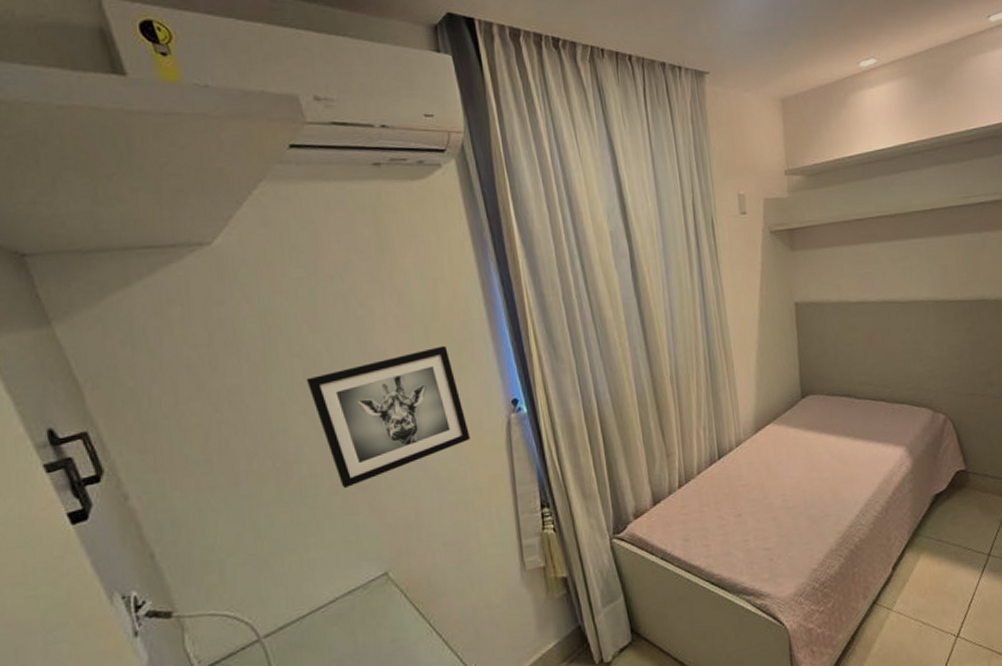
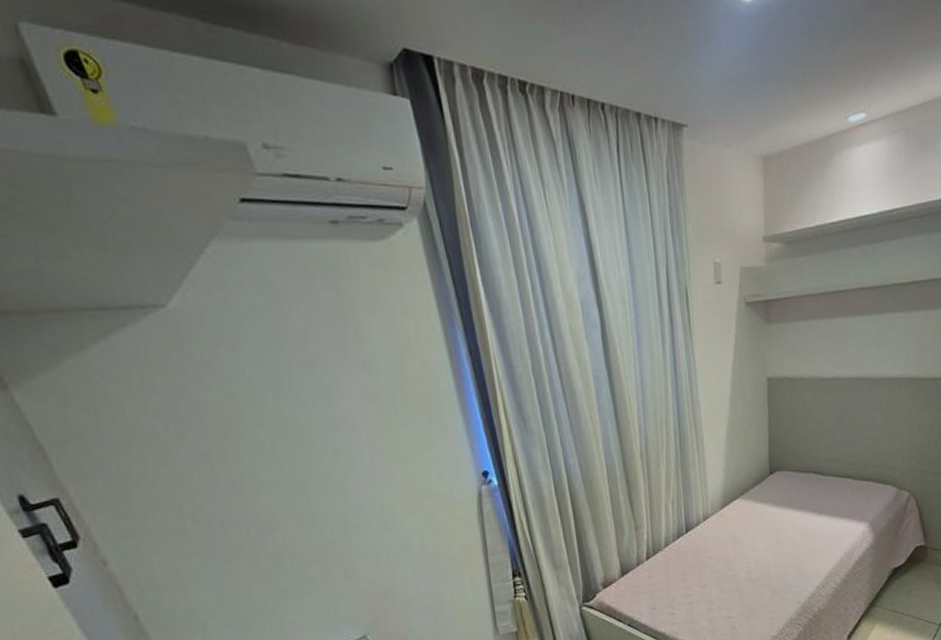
wall art: present [306,345,470,489] -> none [275,416,442,557]

